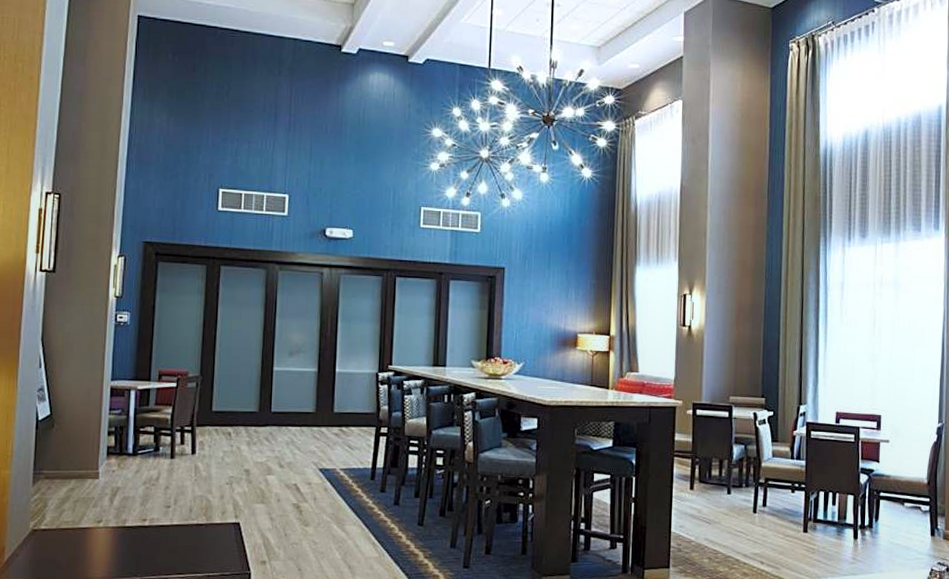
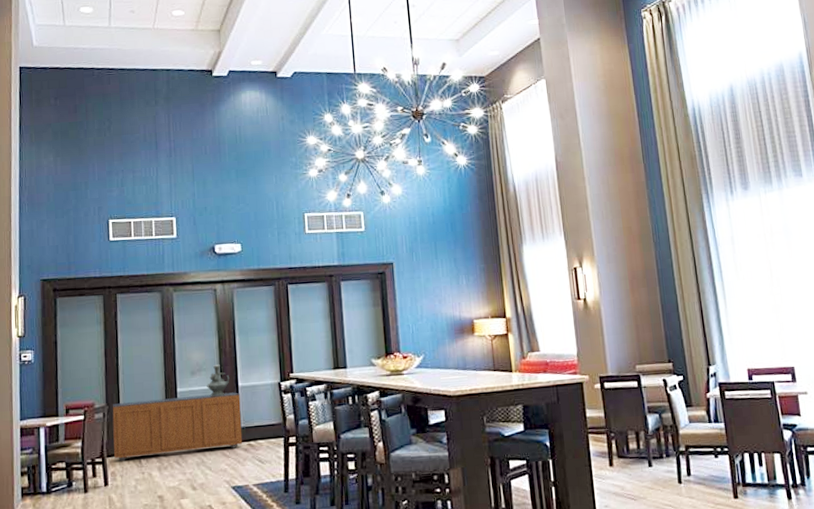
sideboard: none [204,375,336,433] -> present [112,392,243,462]
decorative urn: none [304,348,328,380] -> present [207,365,230,397]

